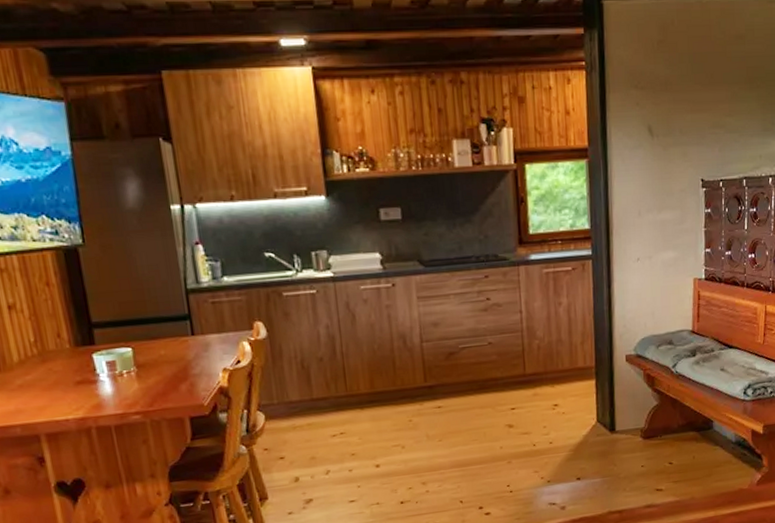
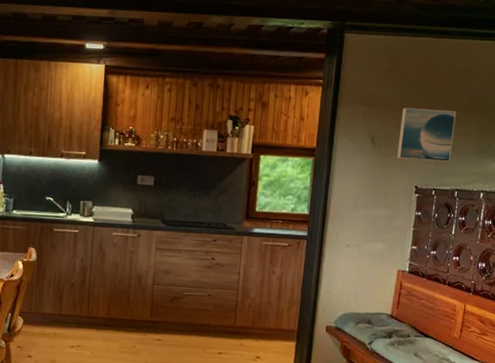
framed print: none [677,85,736,150] -> present [396,107,456,162]

